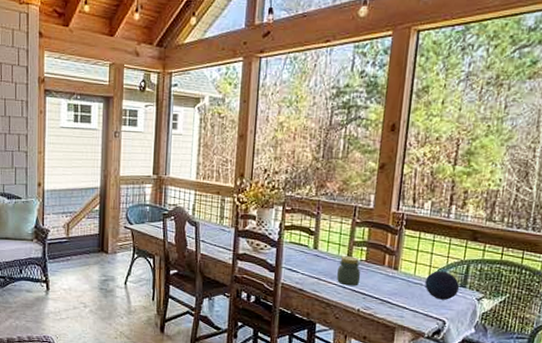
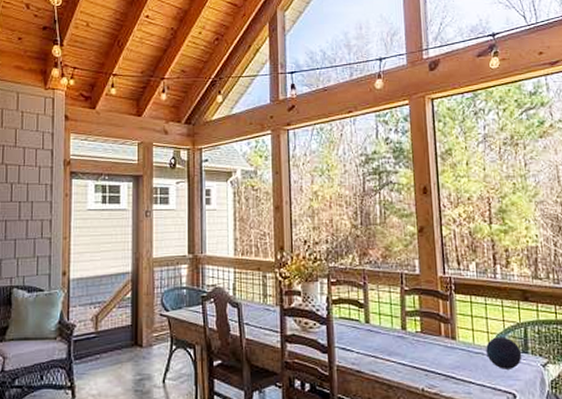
jar: present [337,256,361,286] -> none [394,328,419,362]

